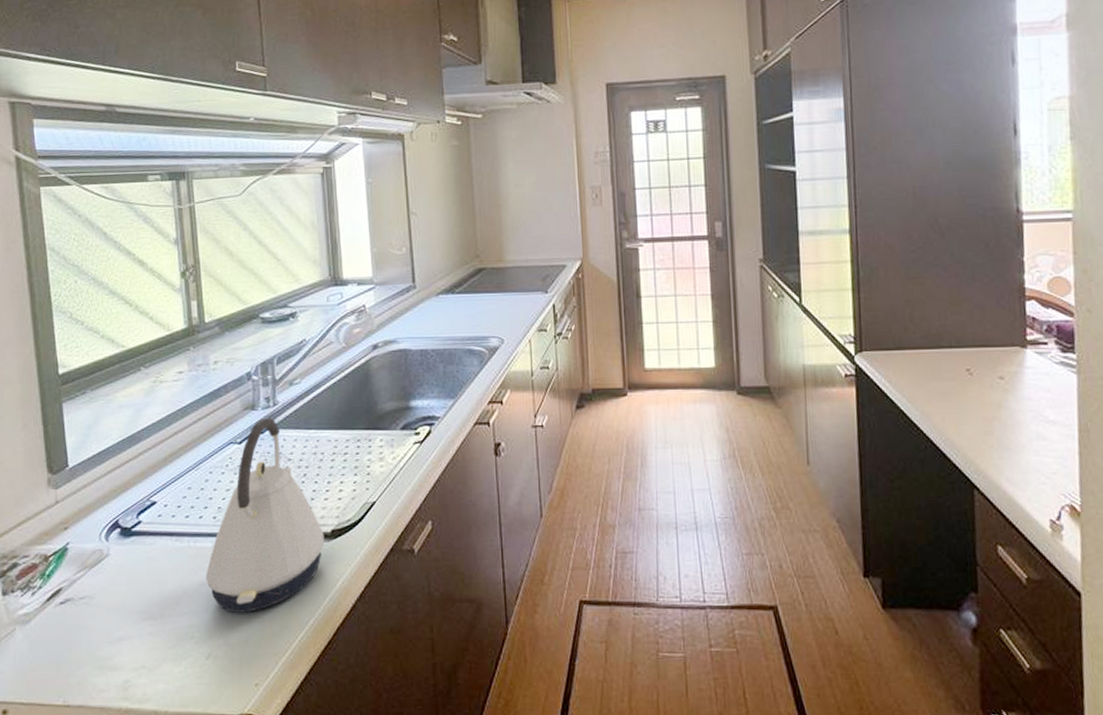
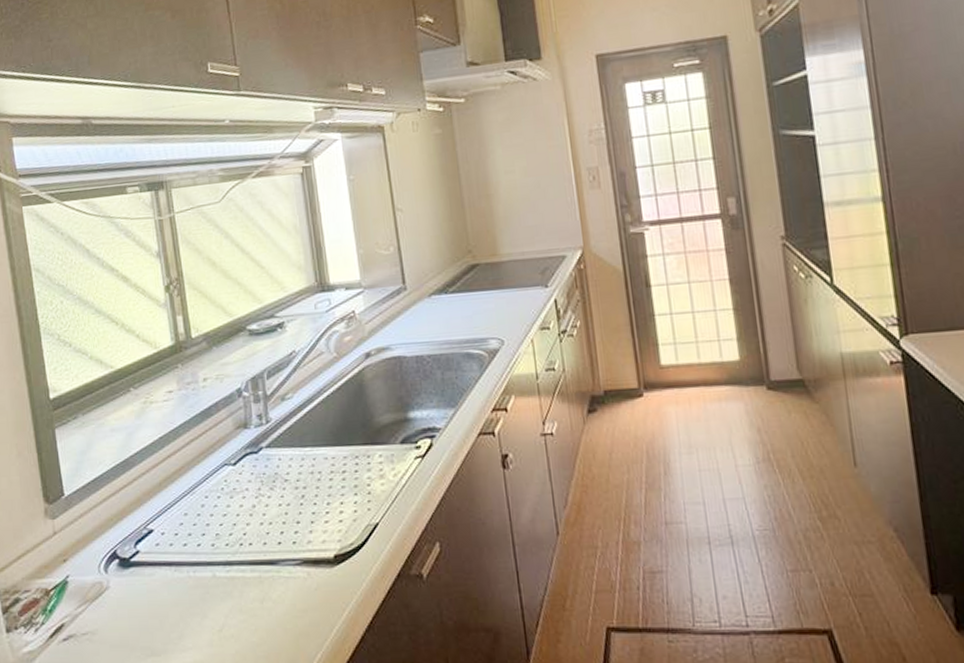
kettle: present [206,418,325,613] -> none [207,436,328,647]

